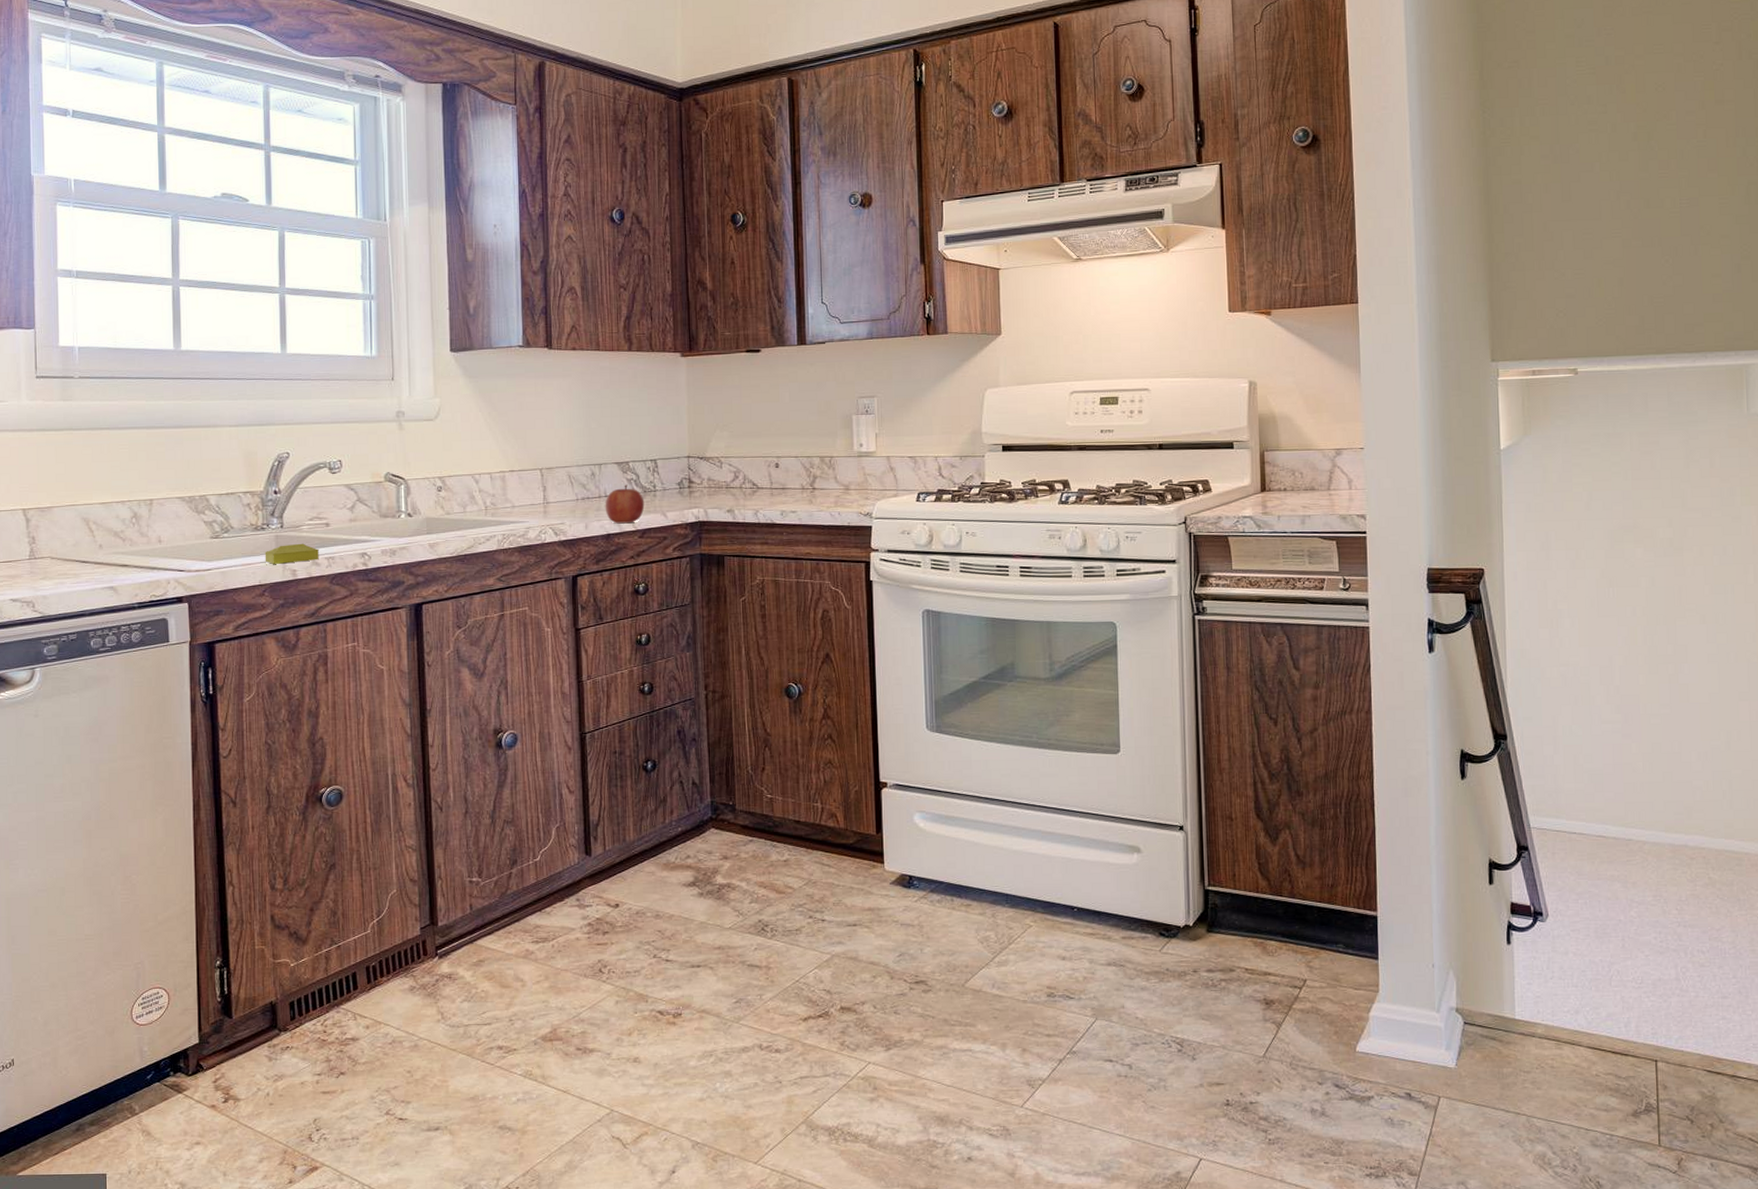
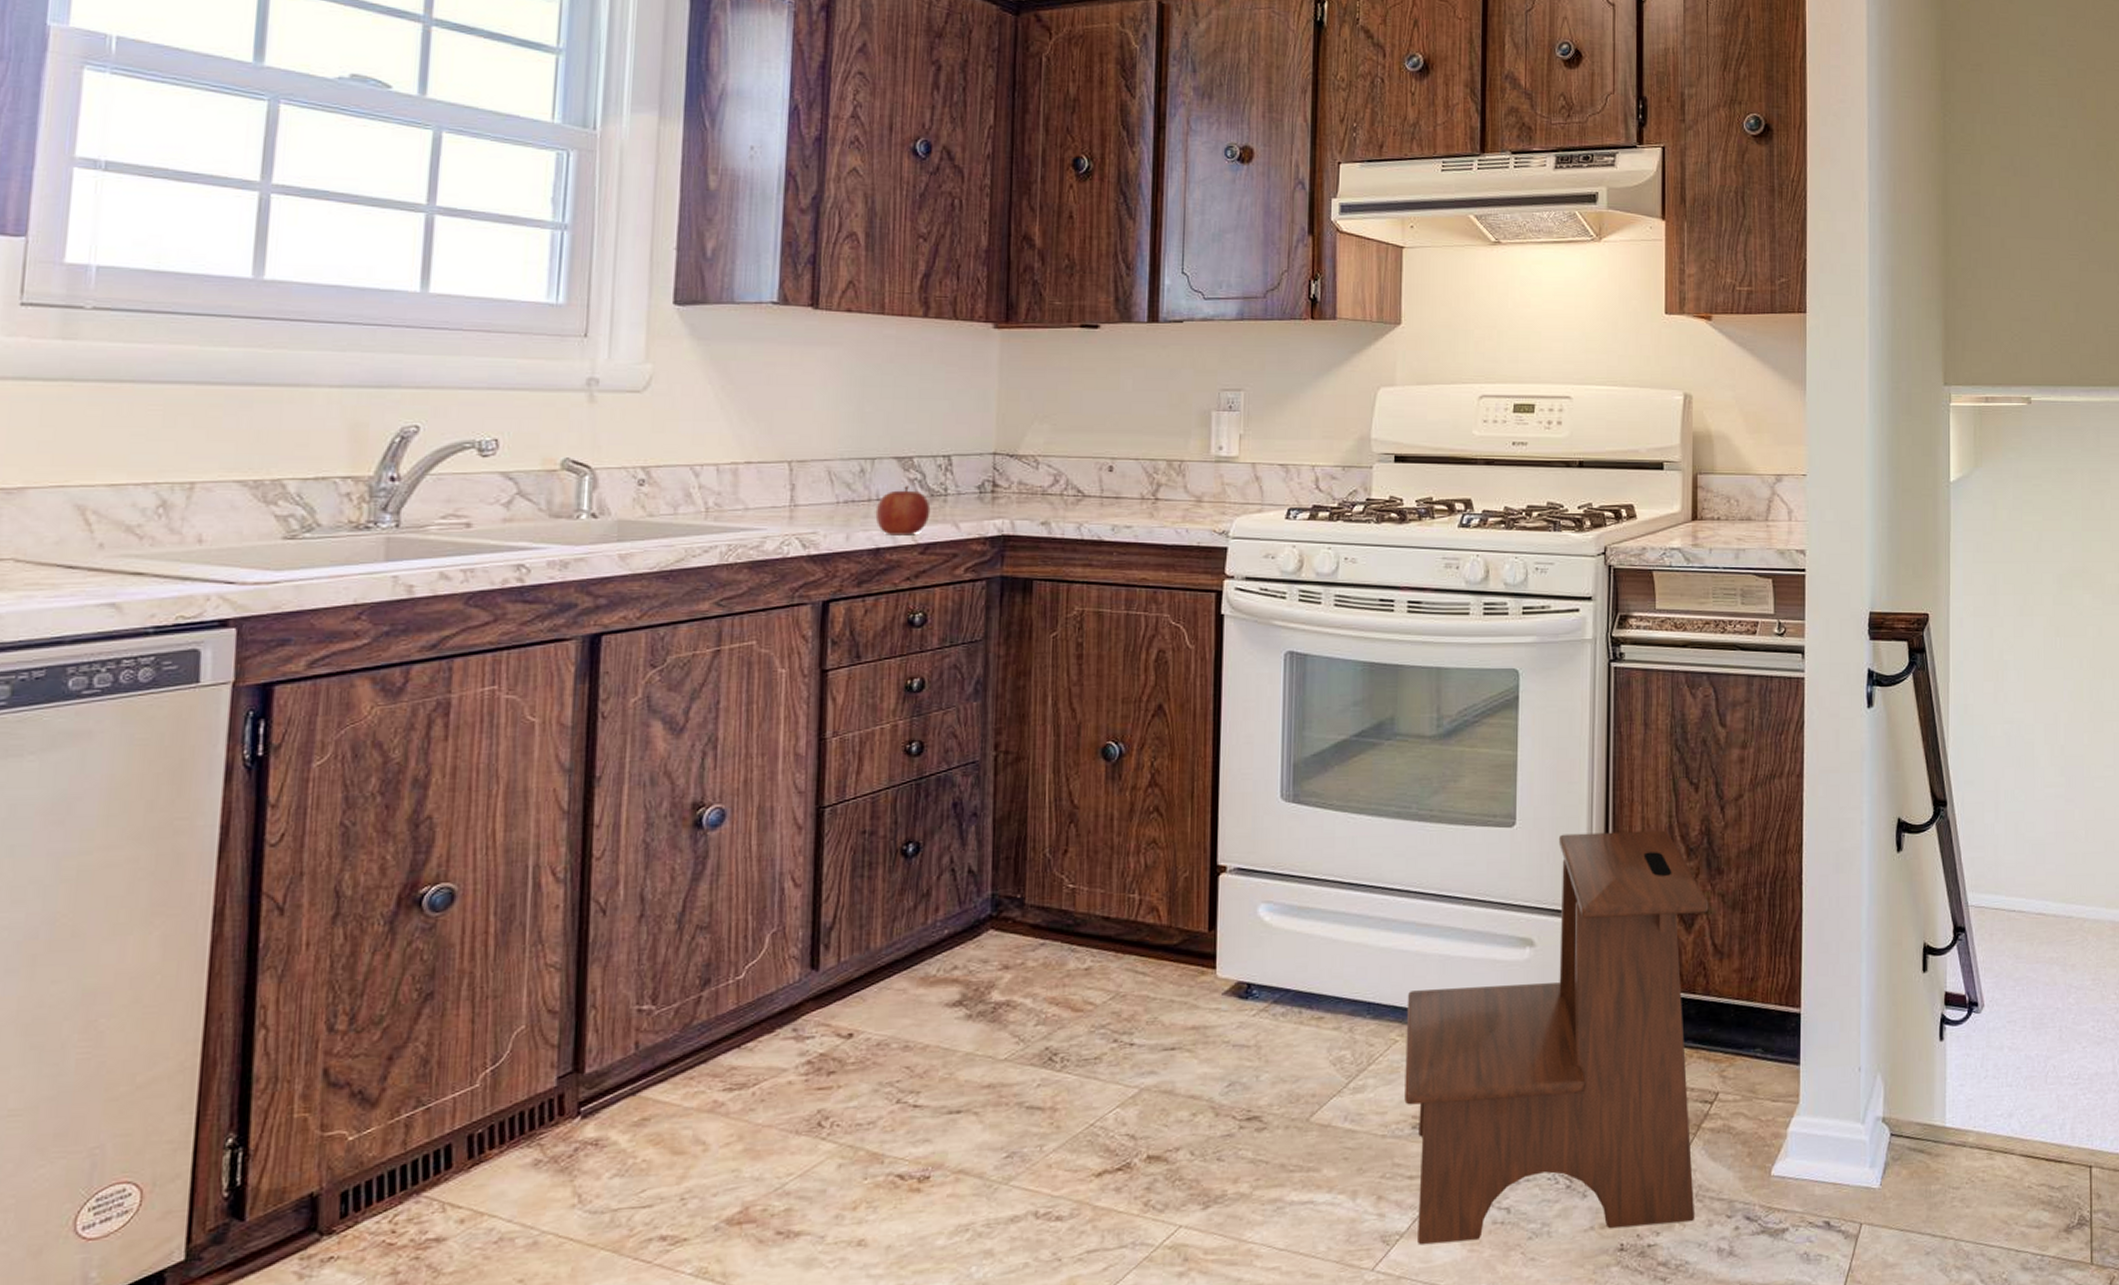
sponge: present [264,543,331,565] -> none [366,549,469,578]
step stool: none [1037,758,1291,1089] -> present [1404,830,1709,1244]

